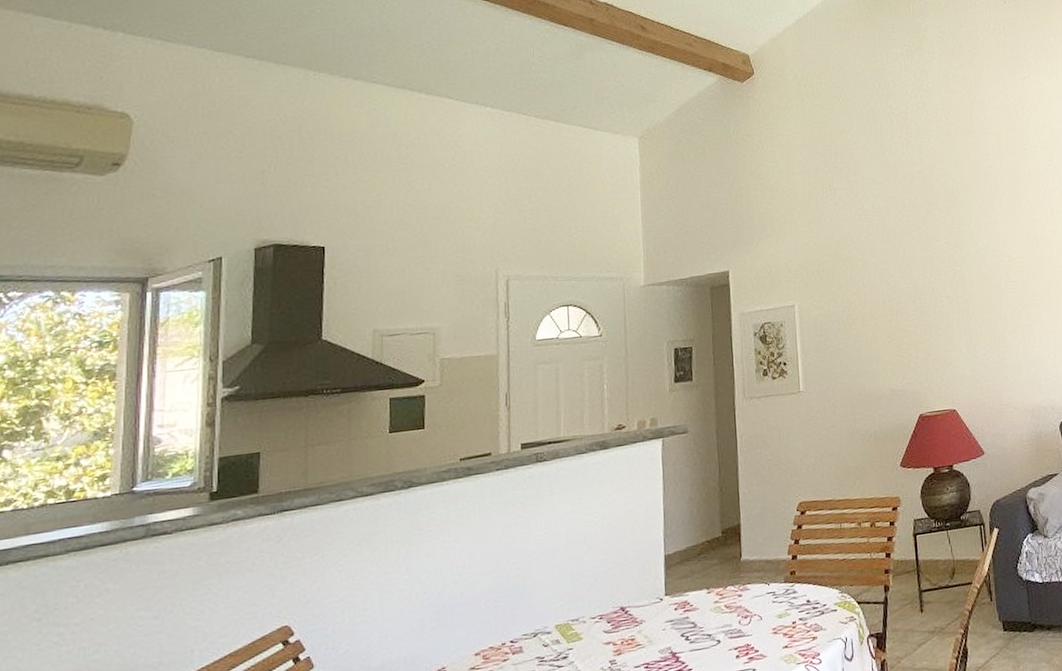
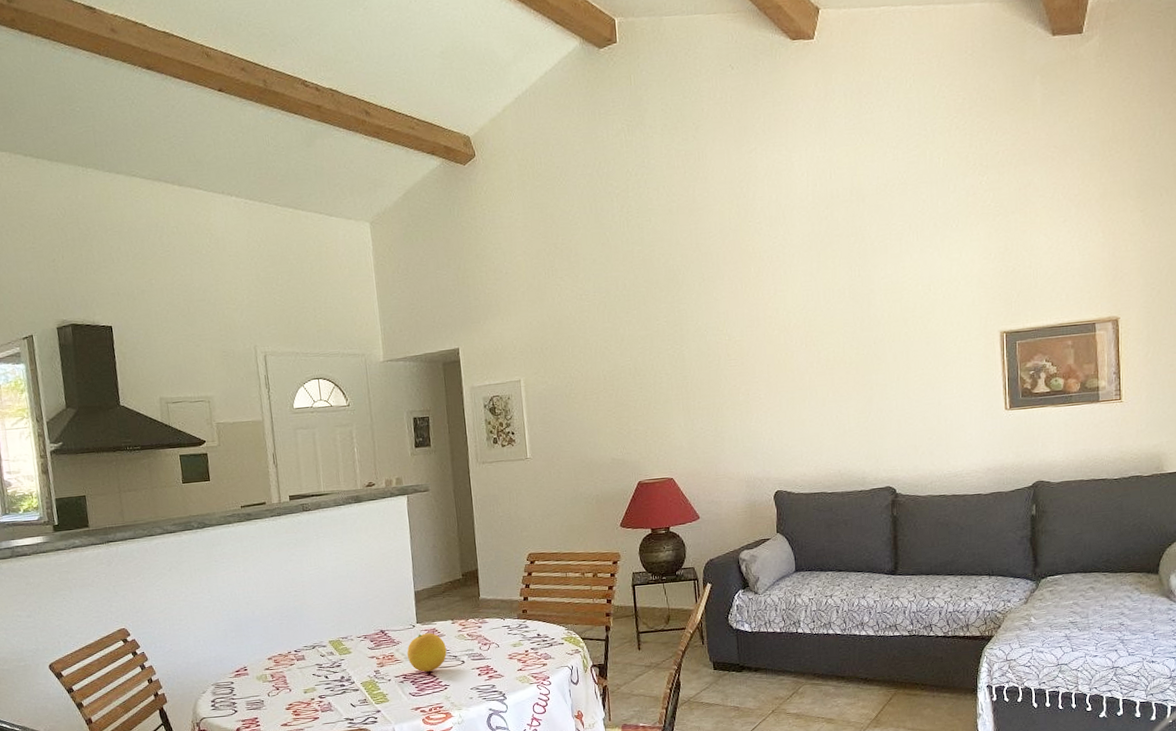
fruit: none [651,606,700,658] -> present [407,632,447,672]

